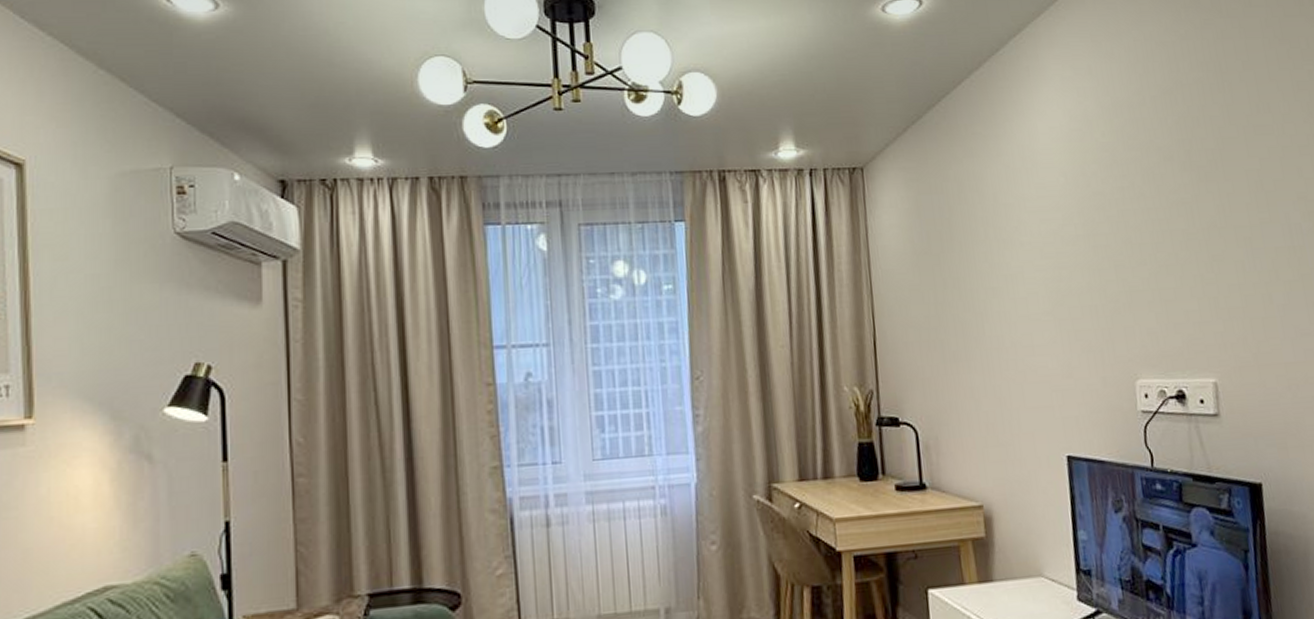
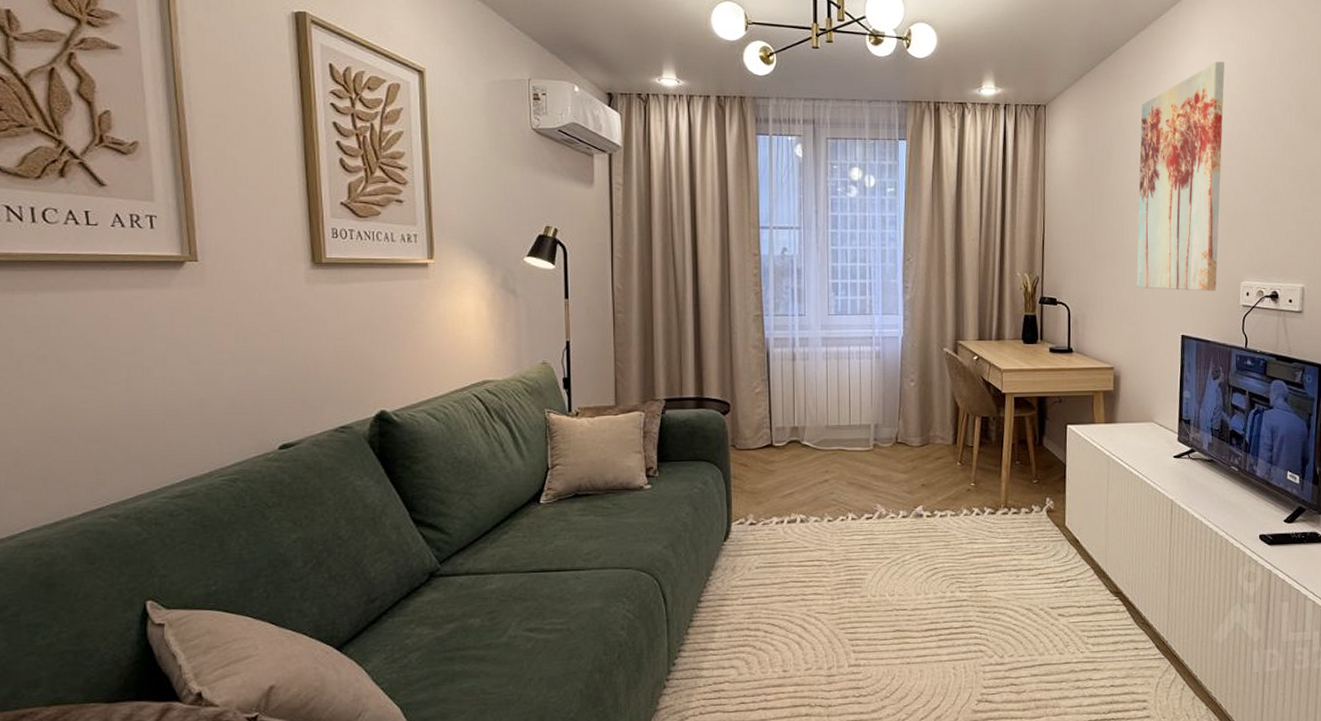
wall art: none [985,103,1106,398] -> present [1136,61,1225,291]

